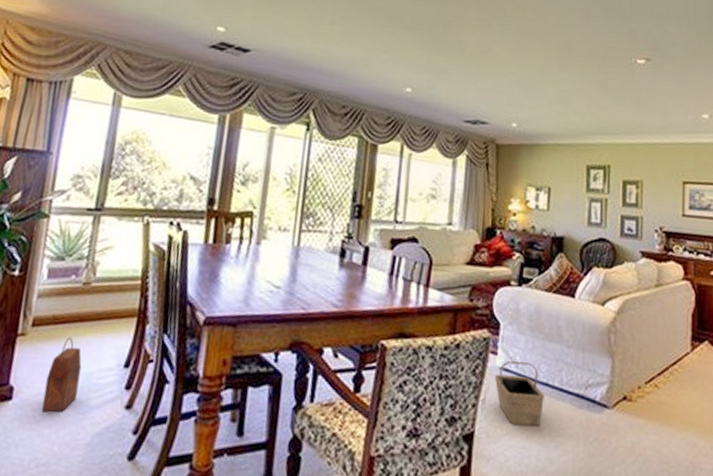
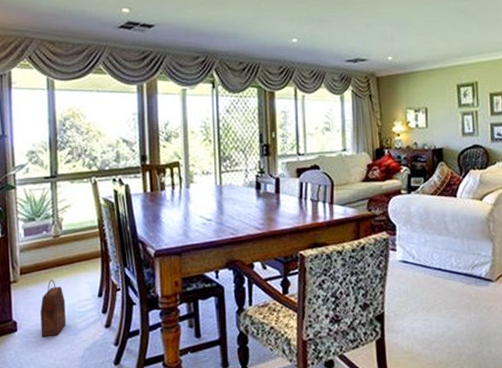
basket: present [494,361,544,427] -> none [396,254,439,304]

